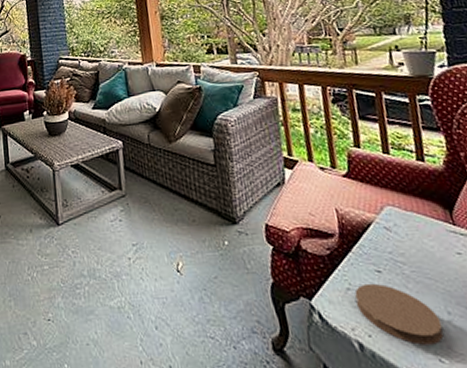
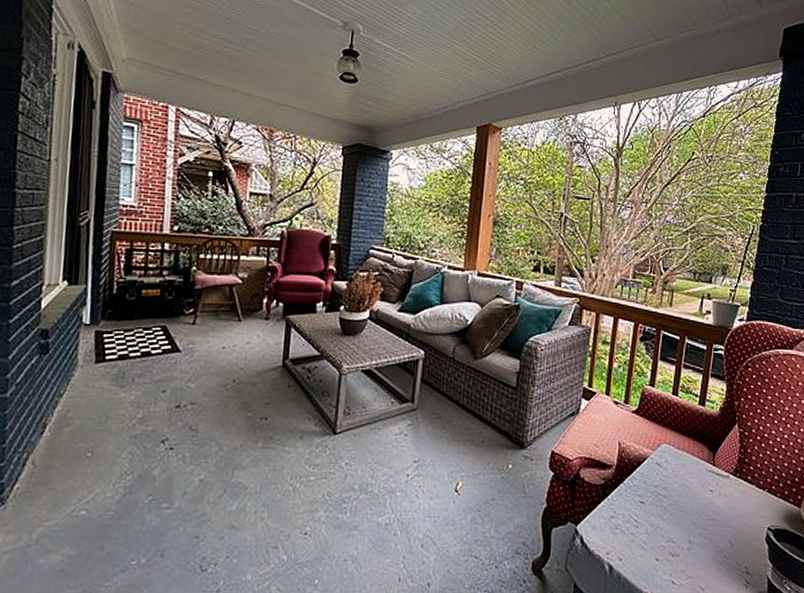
coaster: present [354,283,444,345] -> none [615,512,682,569]

